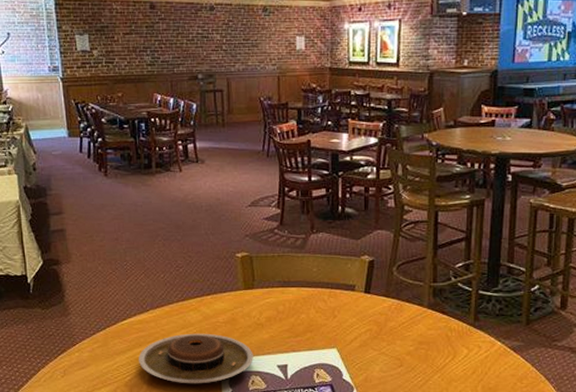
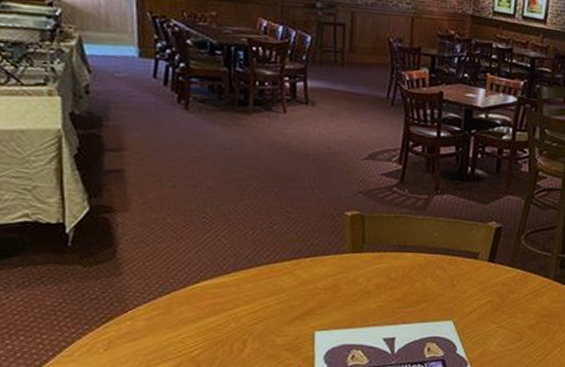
plate: present [139,333,253,384] -> none [212,300,356,359]

